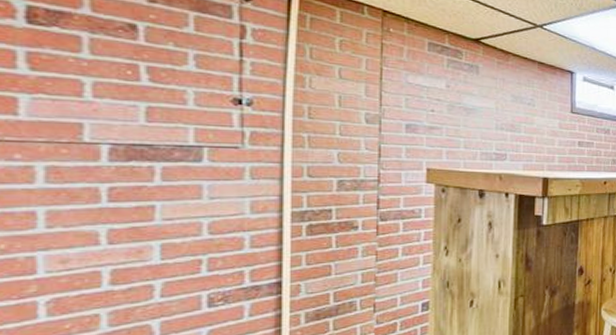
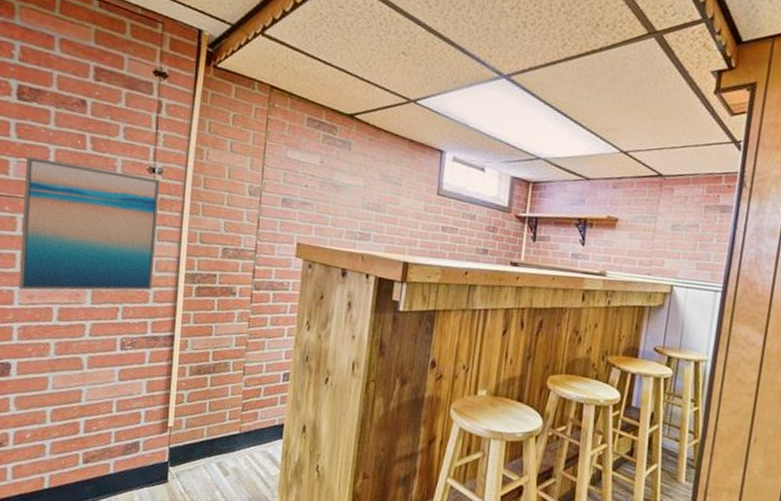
wall art: none [43,92,249,255] -> present [18,157,160,291]

